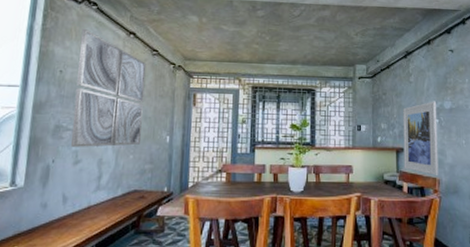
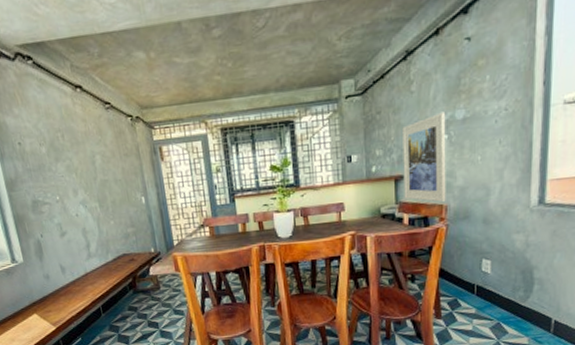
wall art: present [70,28,147,147] -> none [25,89,117,220]

